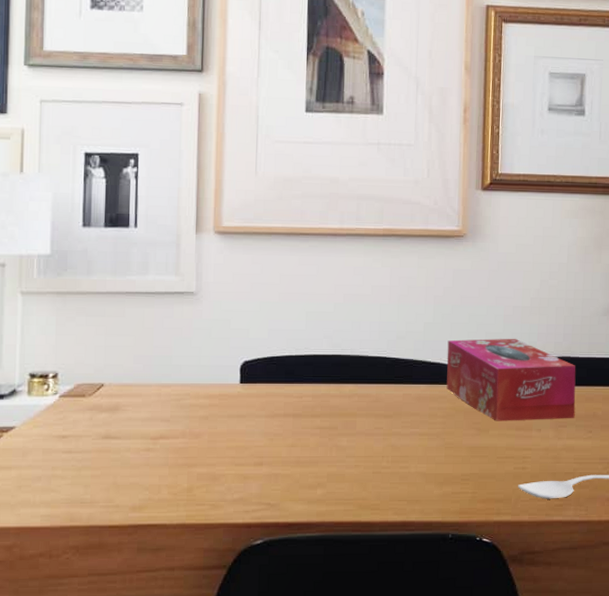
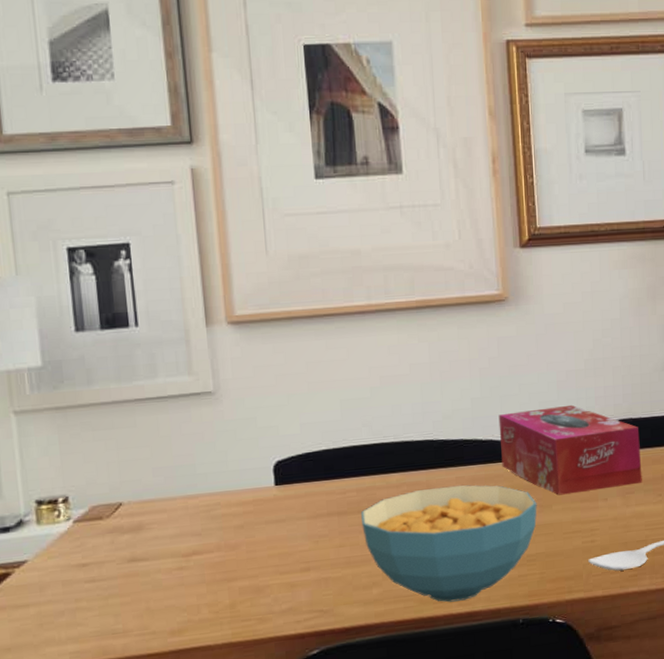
cereal bowl: none [314,401,475,510] -> present [361,485,538,602]

